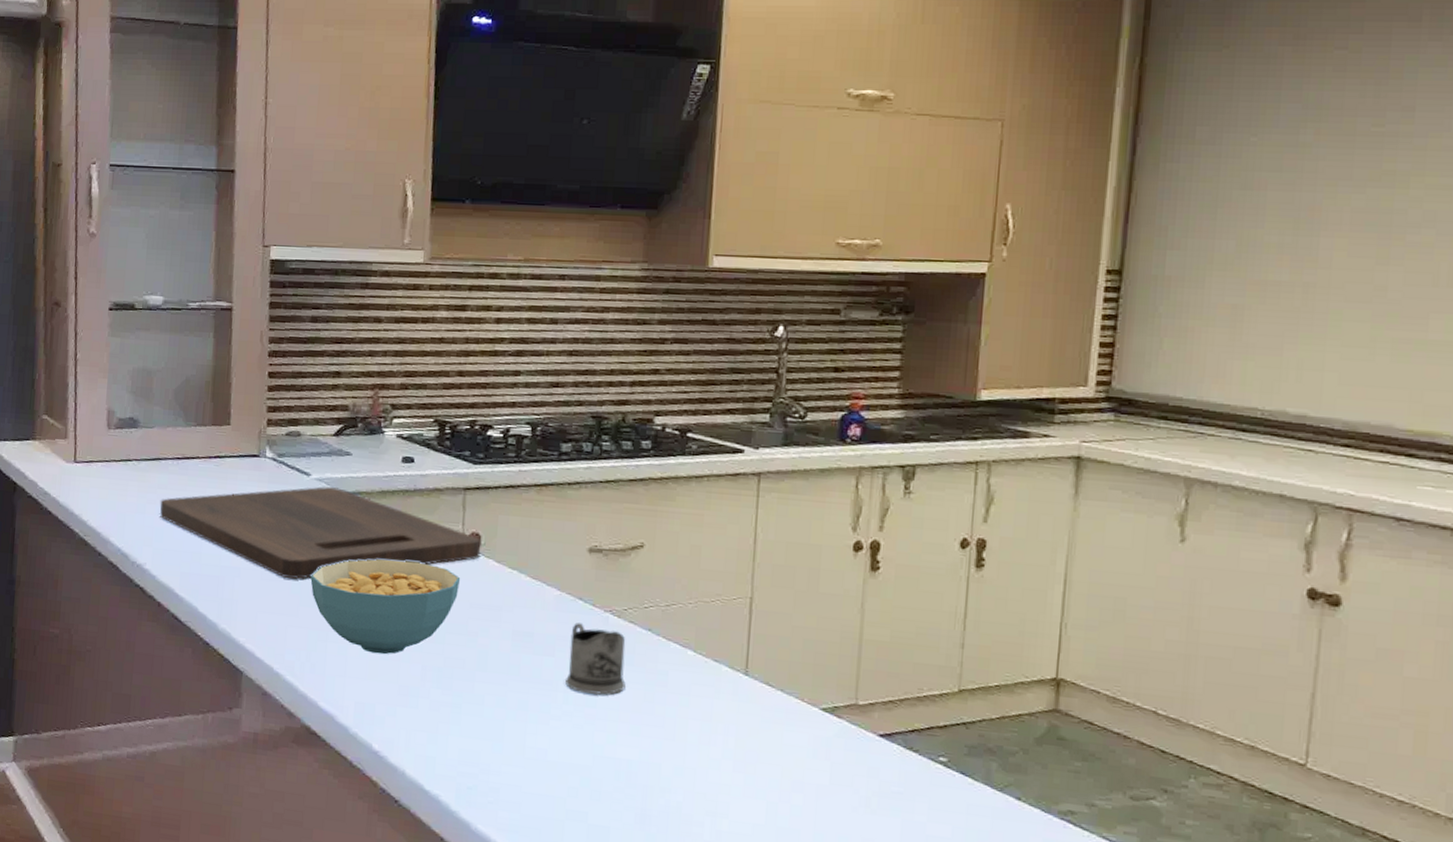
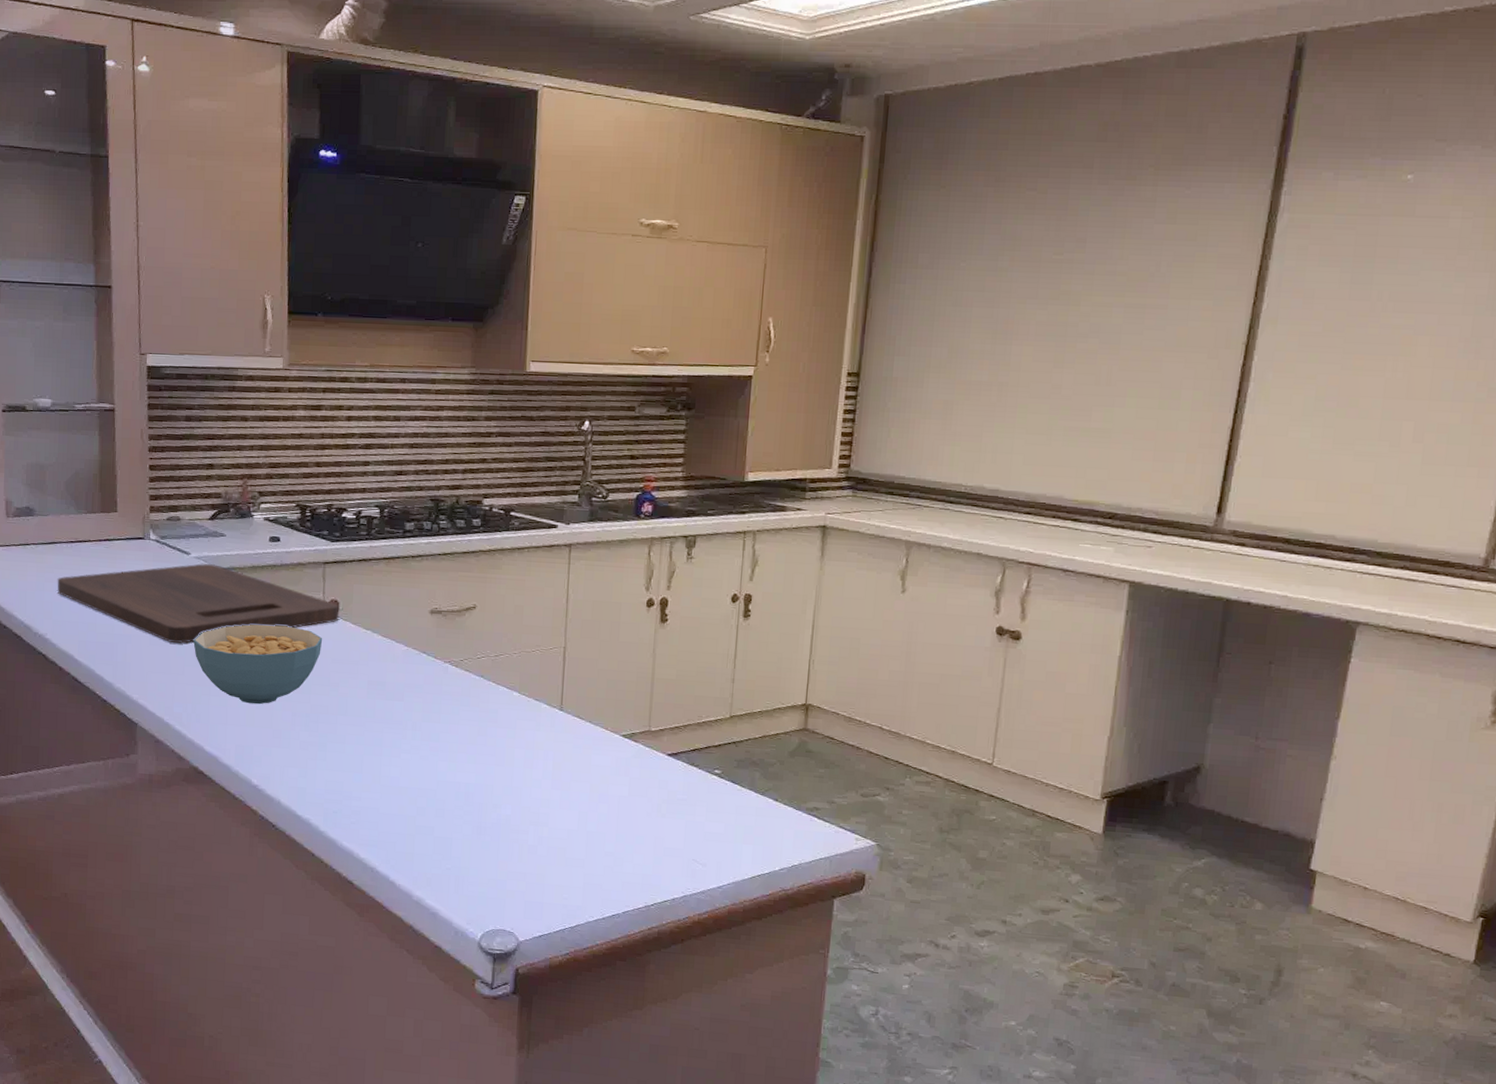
tea glass holder: present [565,623,626,695] -> none [413,672,463,731]

